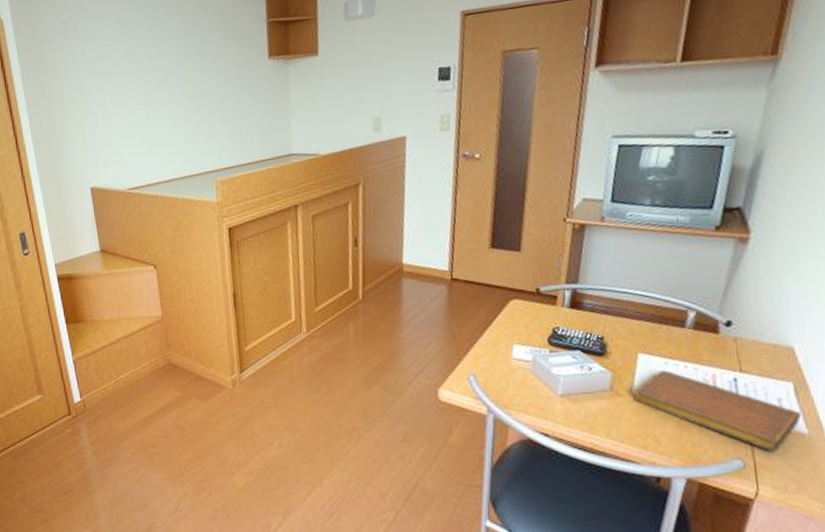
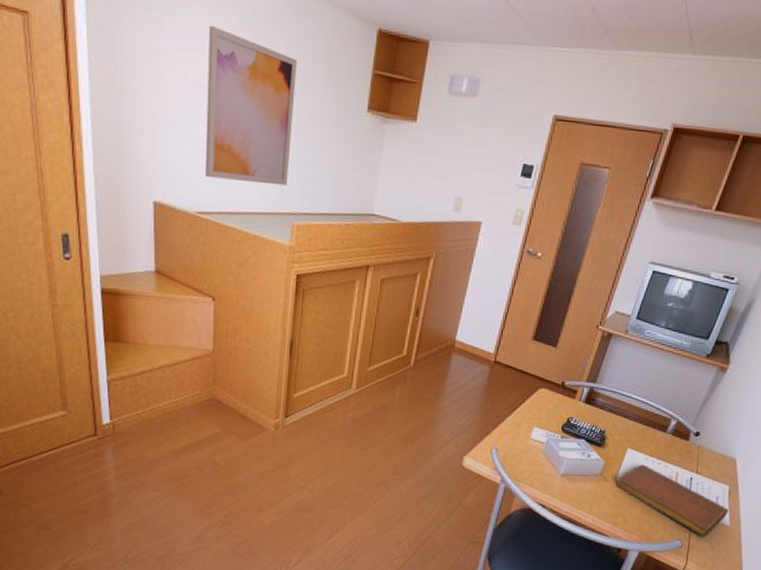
wall art: none [115,21,206,156] -> present [204,25,297,186]

